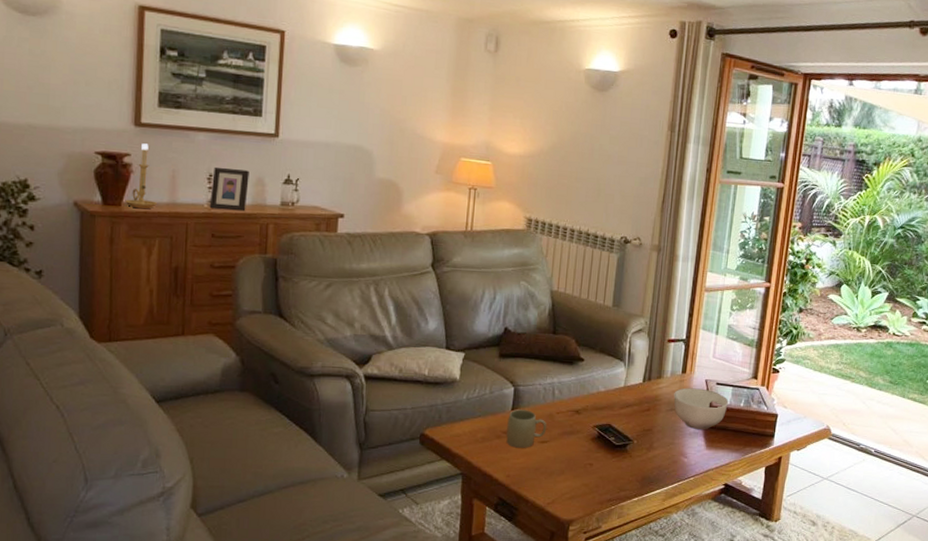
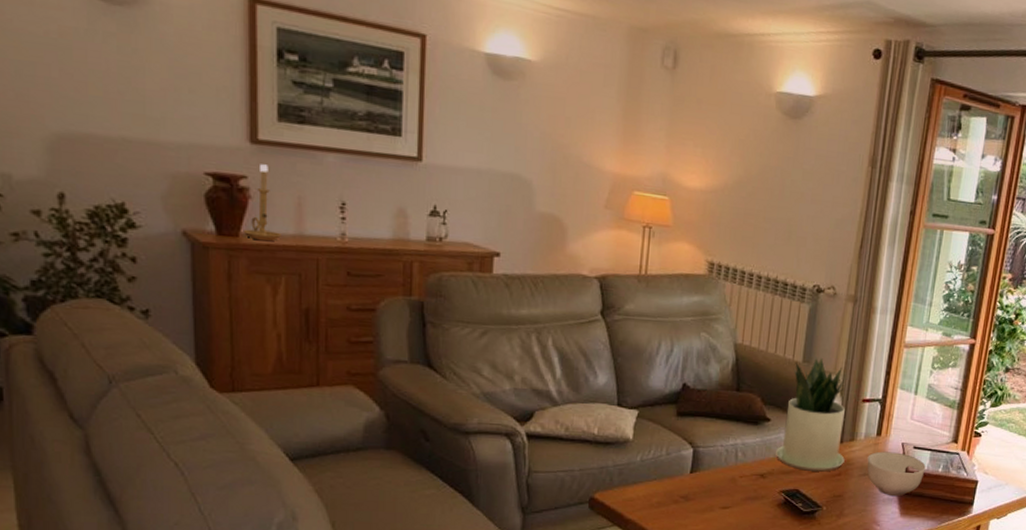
picture frame: present [209,166,250,211] -> none [343,194,389,247]
mug: present [506,409,547,448] -> none [684,472,729,514]
planter: none [589,302,655,408] -> present [776,358,848,472]

